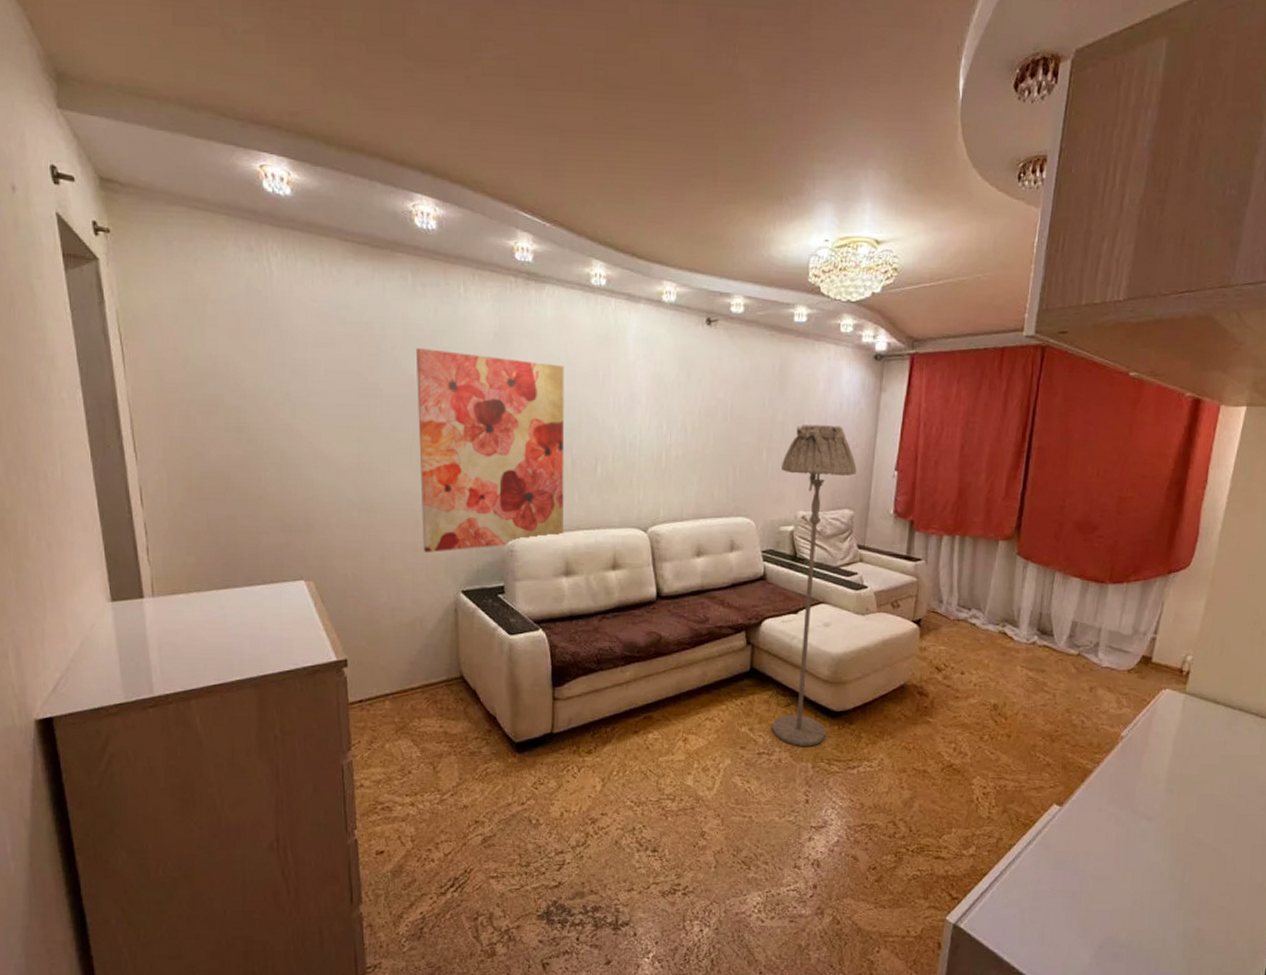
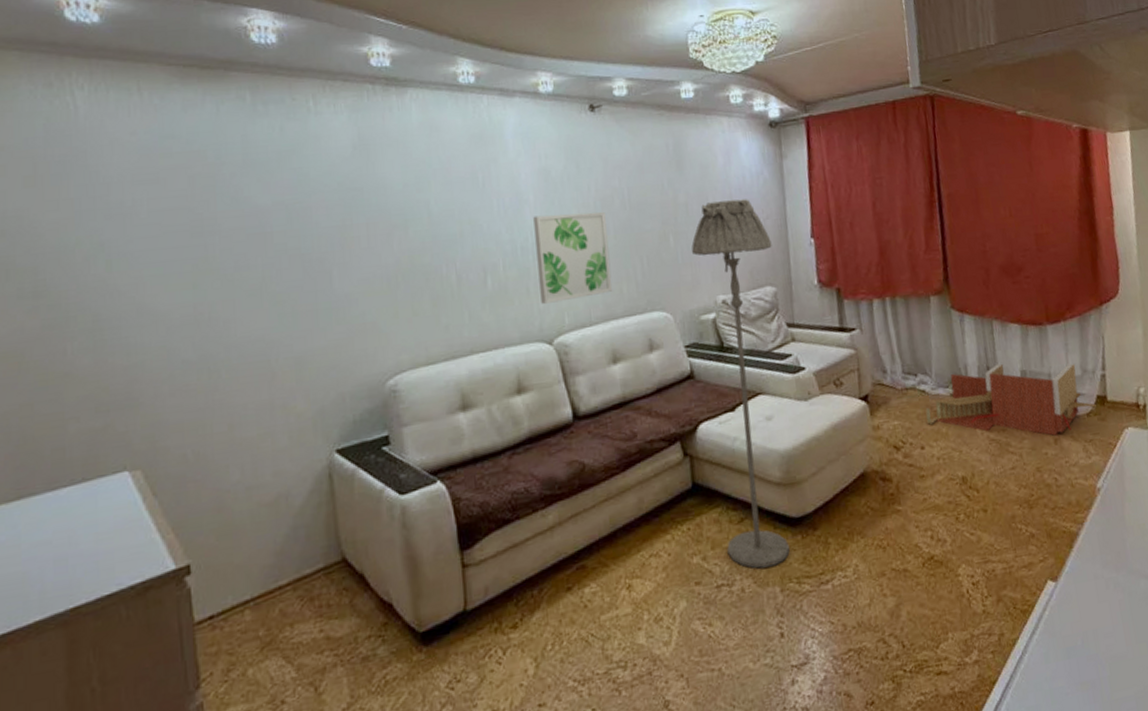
wall art: present [415,348,565,552] -> none [260,171,455,410]
wall art: none [641,416,708,496] -> present [533,211,613,304]
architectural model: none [972,612,1139,684] -> present [925,363,1096,436]

